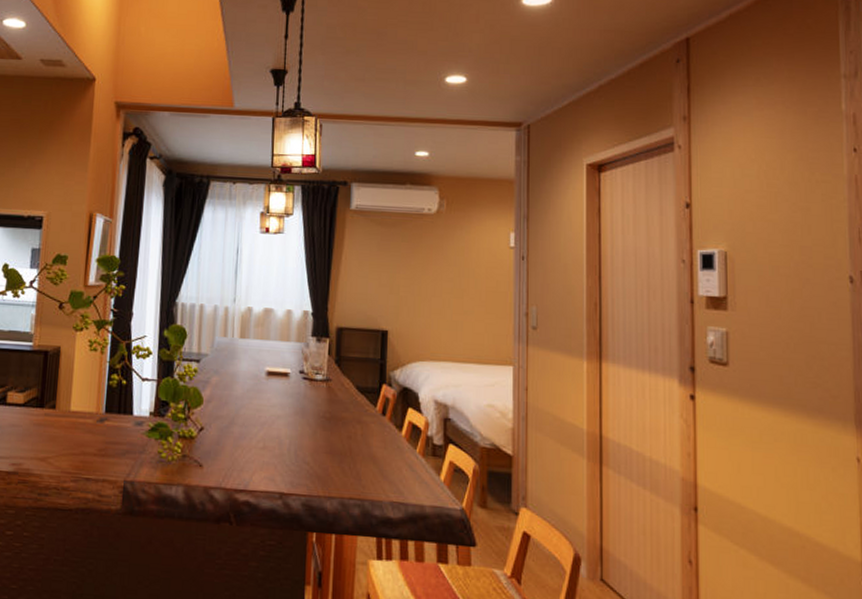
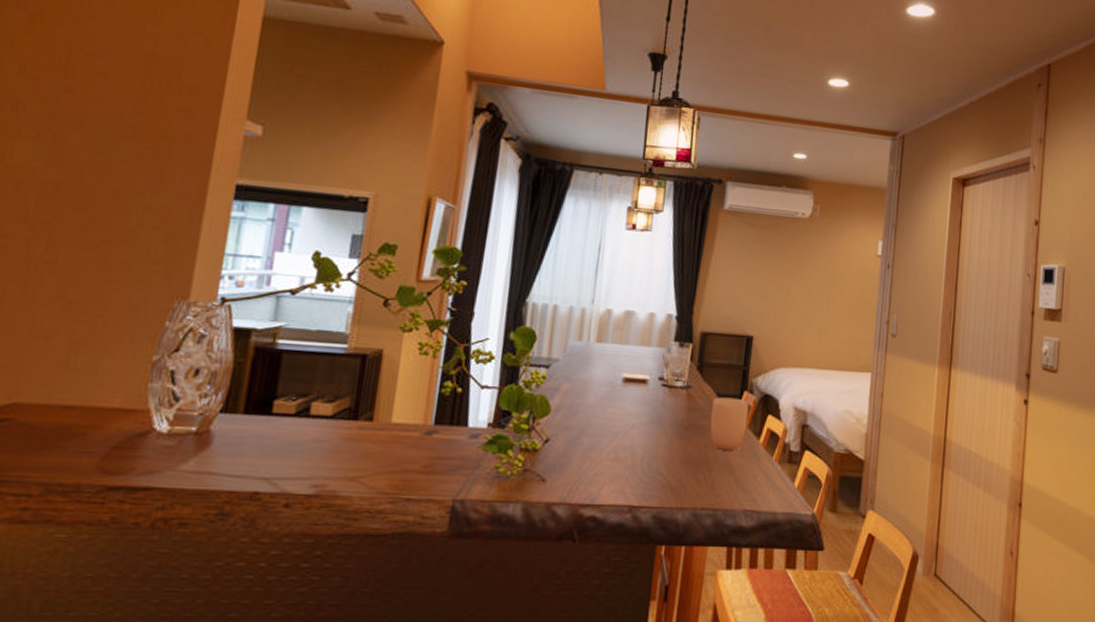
cup: none [351,390,389,442] -> present [709,397,749,451]

